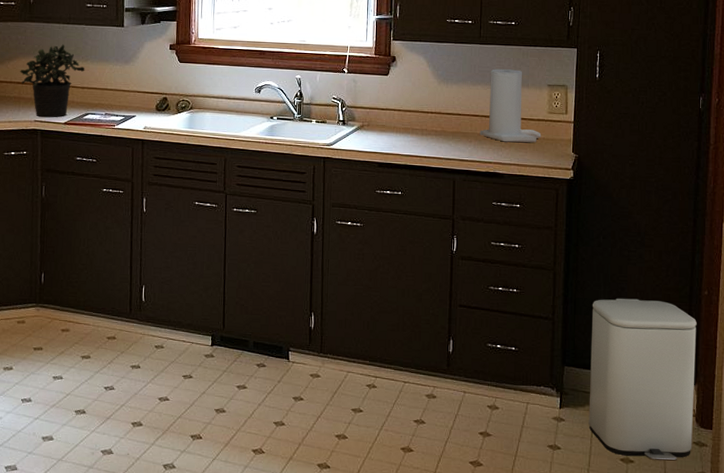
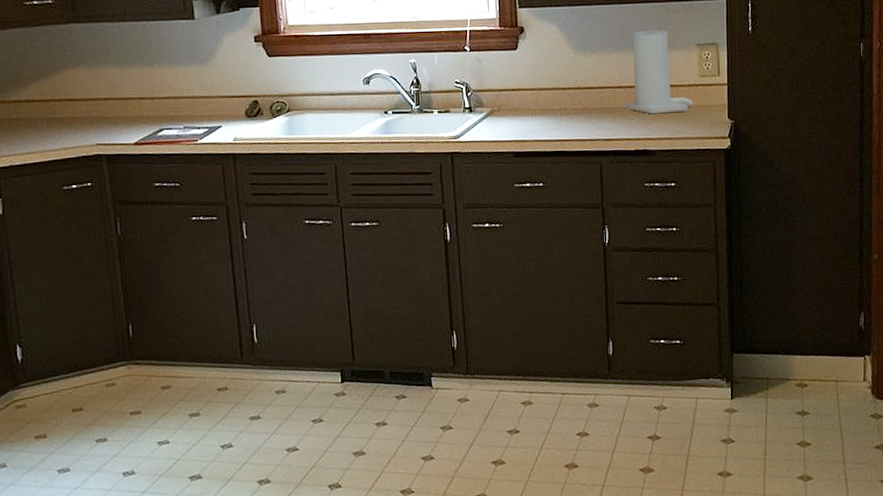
potted plant: present [20,44,85,118] -> none [70,47,153,139]
pedal bin: present [588,298,697,462] -> none [758,271,869,441]

